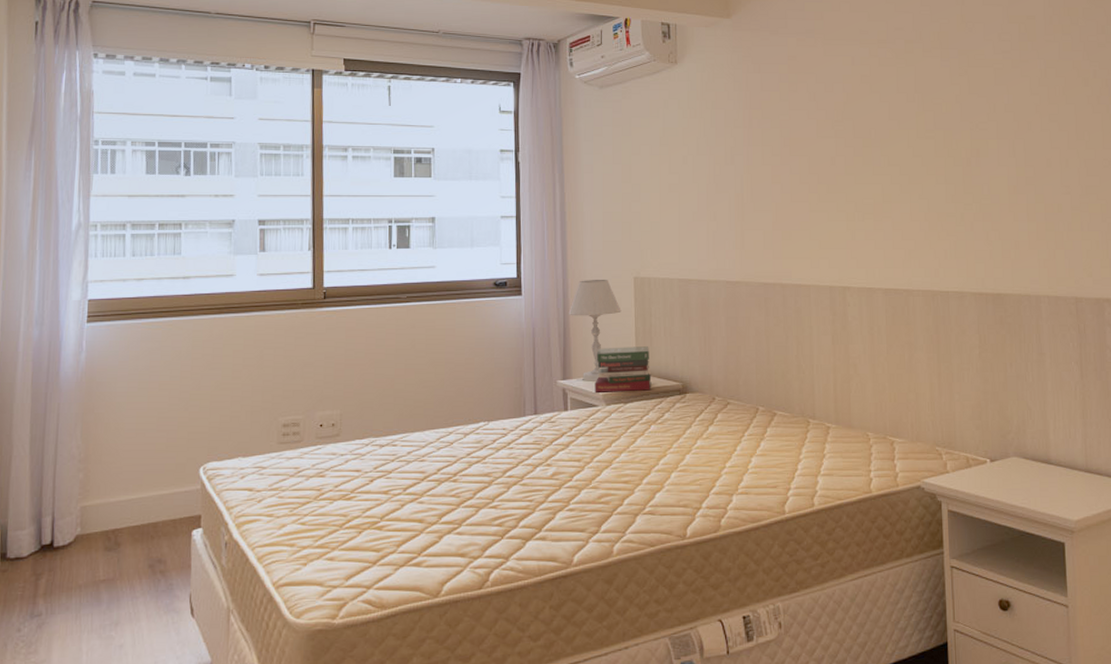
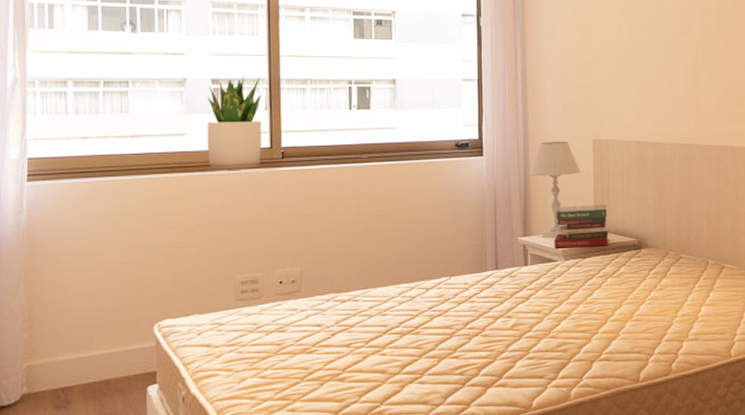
planter: none [253,214,305,311] -> present [207,74,262,170]

